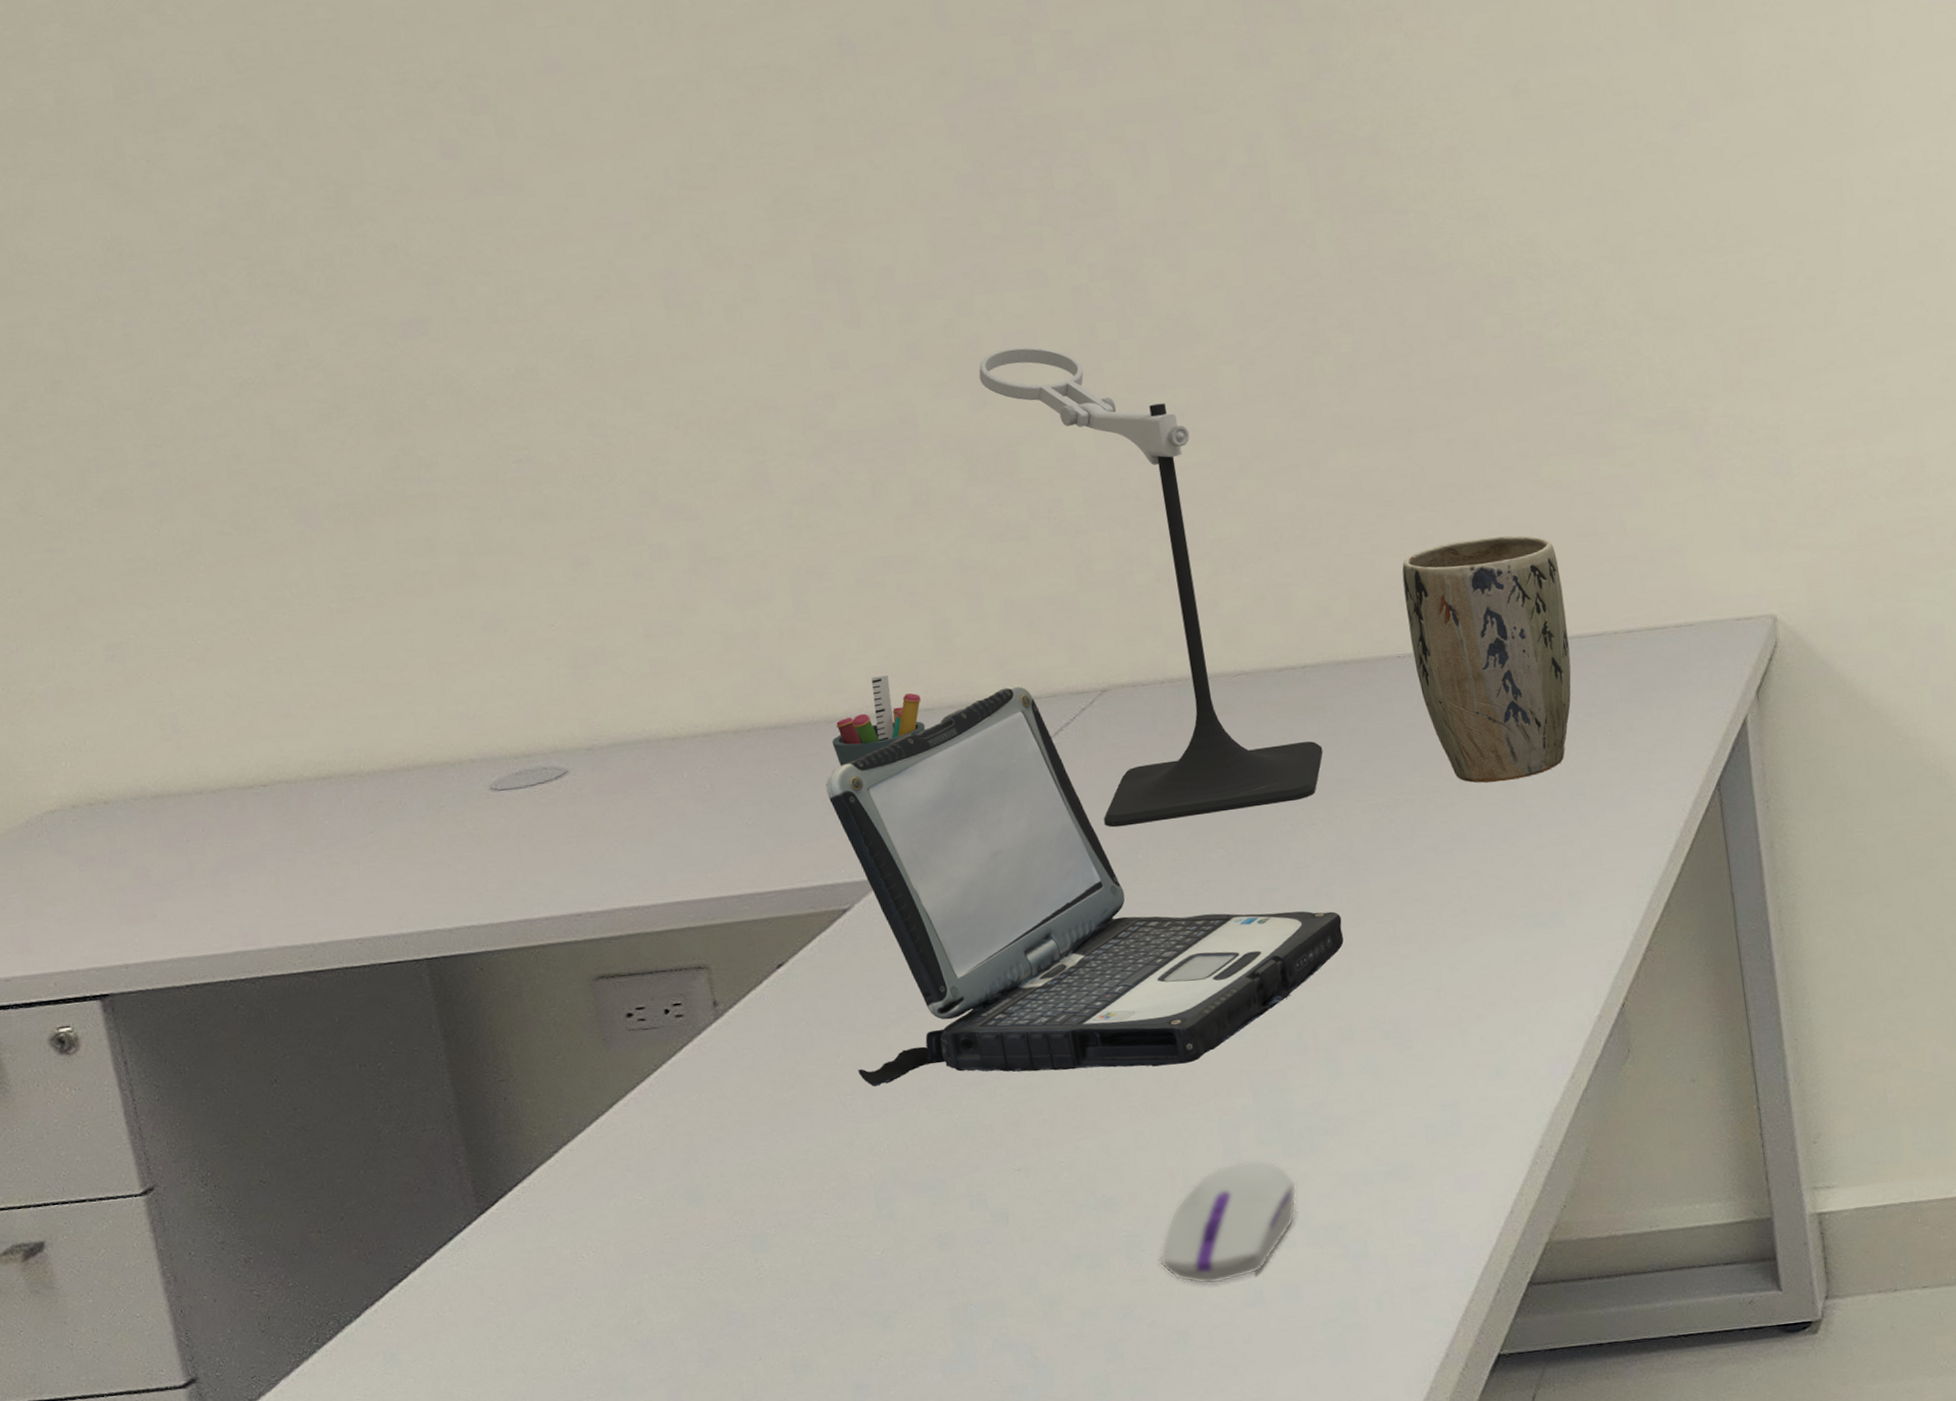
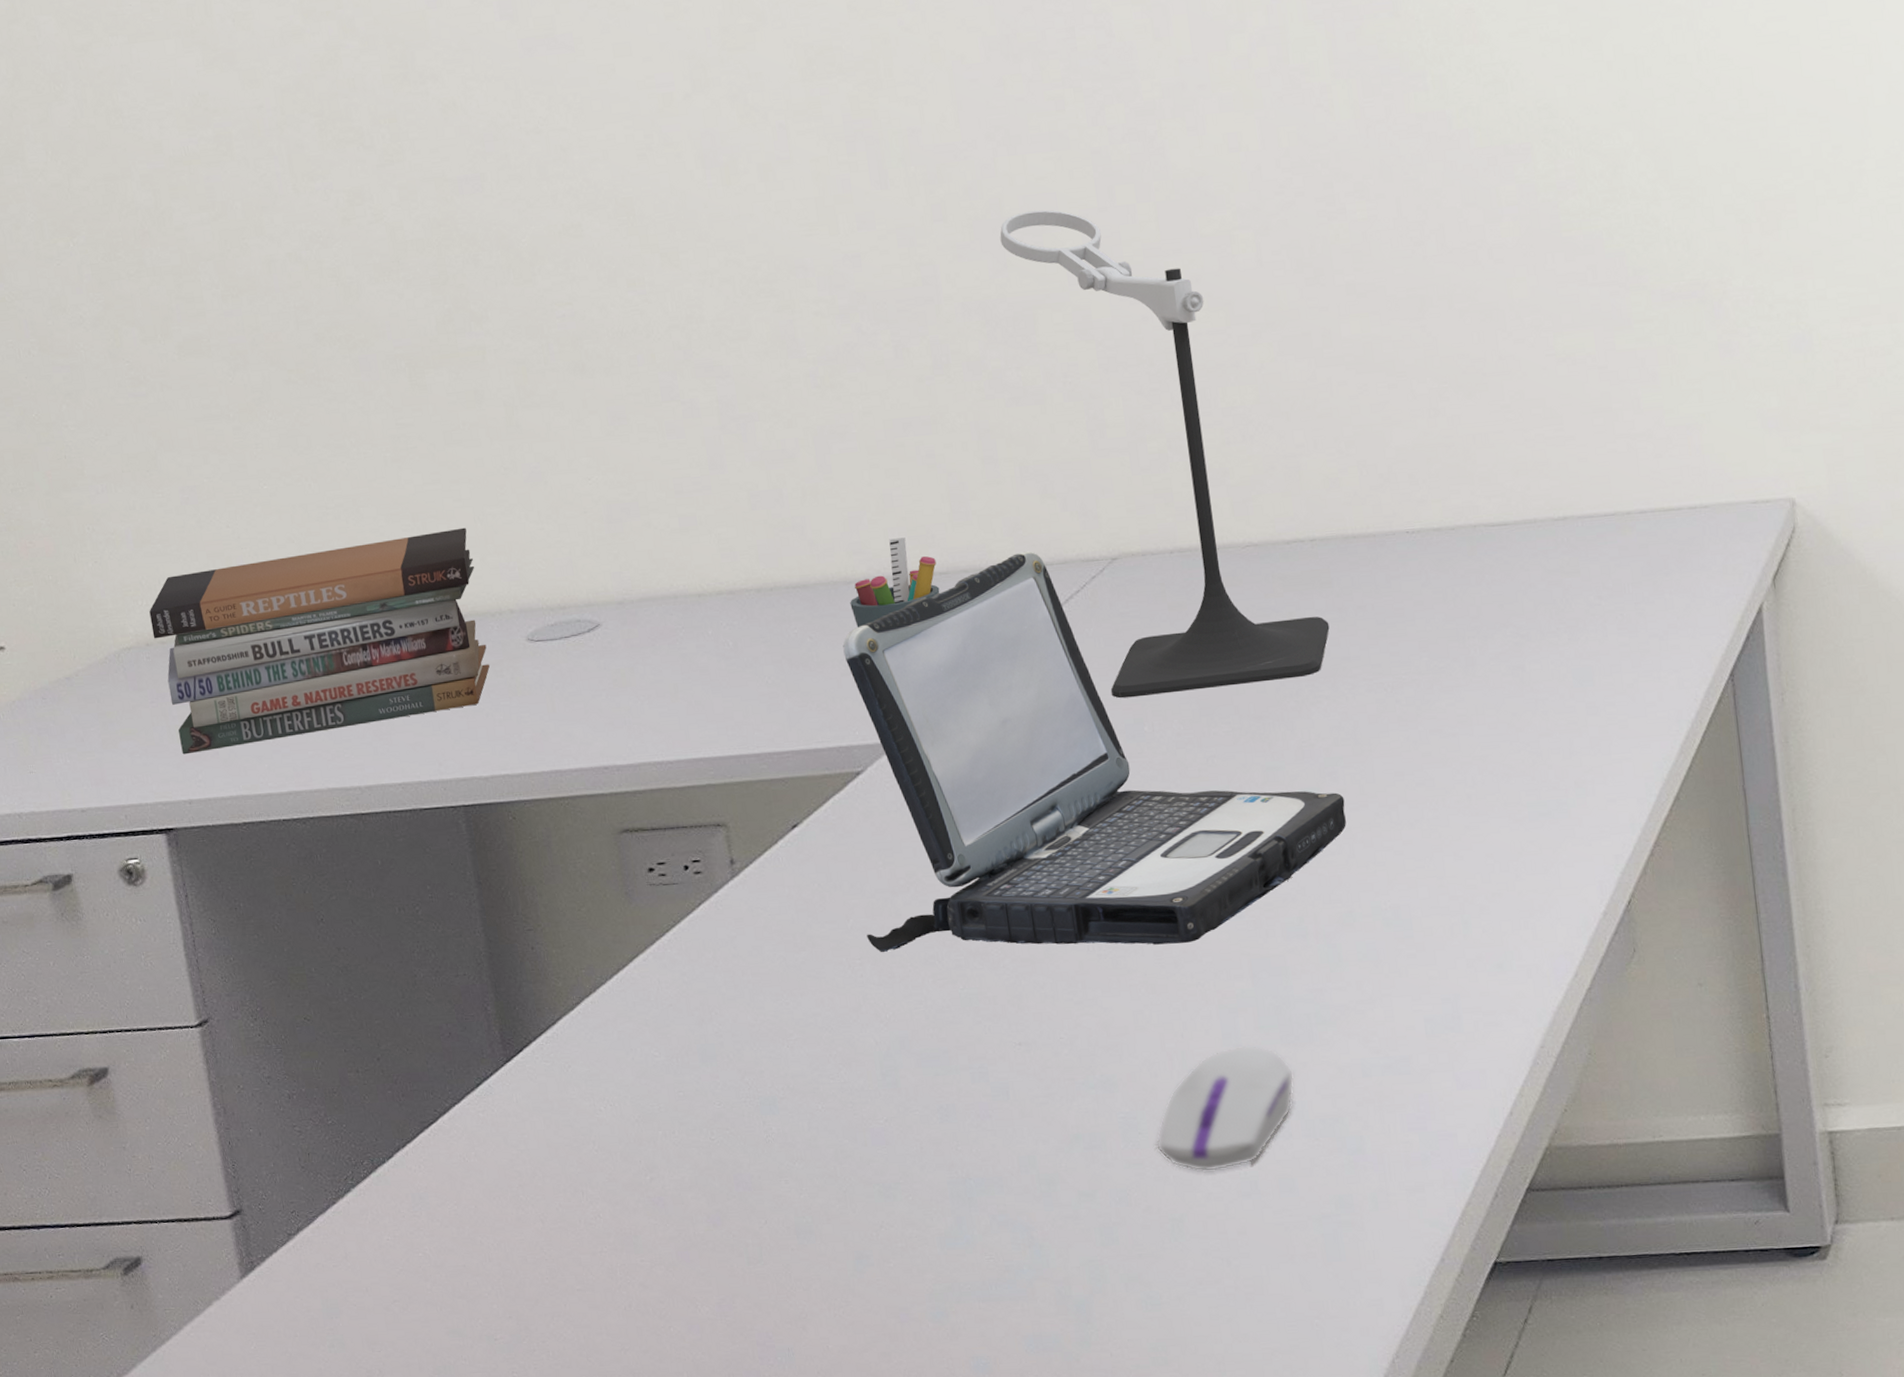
book stack: none [74,677,451,919] -> present [149,527,490,755]
plant pot: present [1402,535,1571,783] -> none [1412,409,1582,665]

